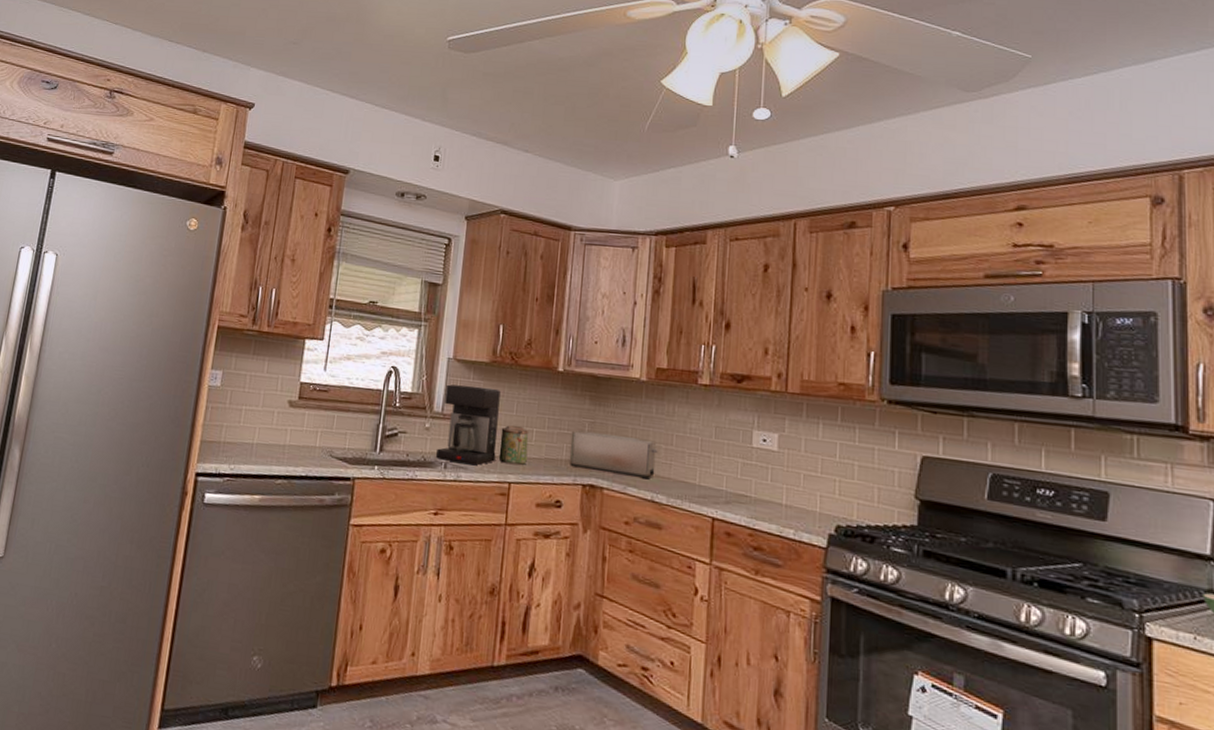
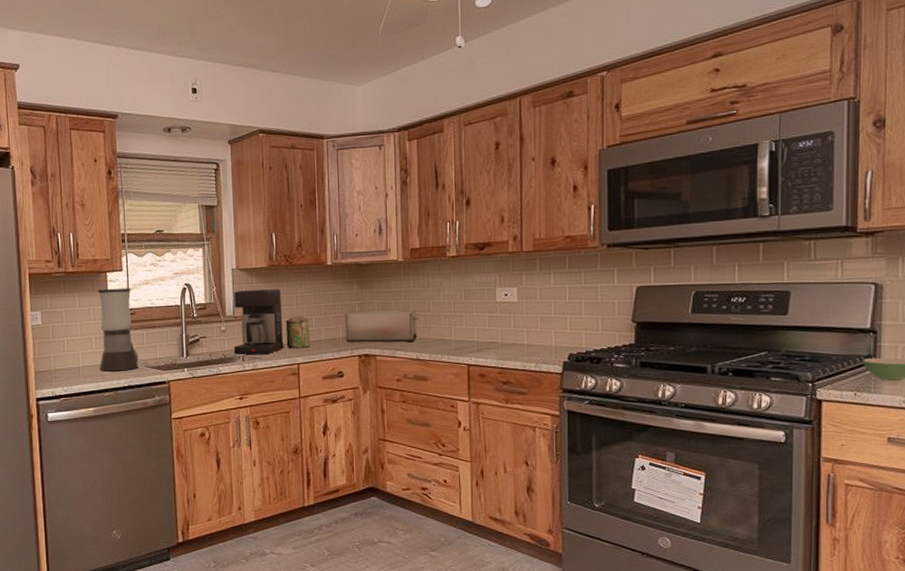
blender: none [276,356,330,458] -> present [97,287,139,372]

